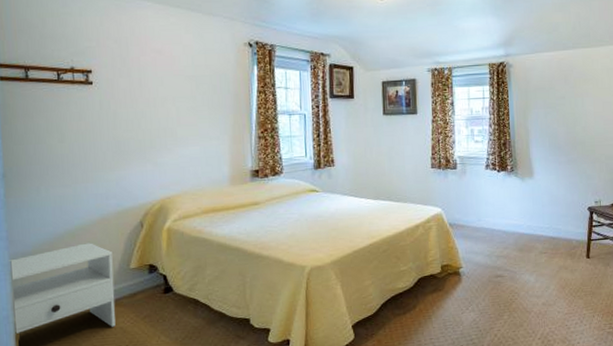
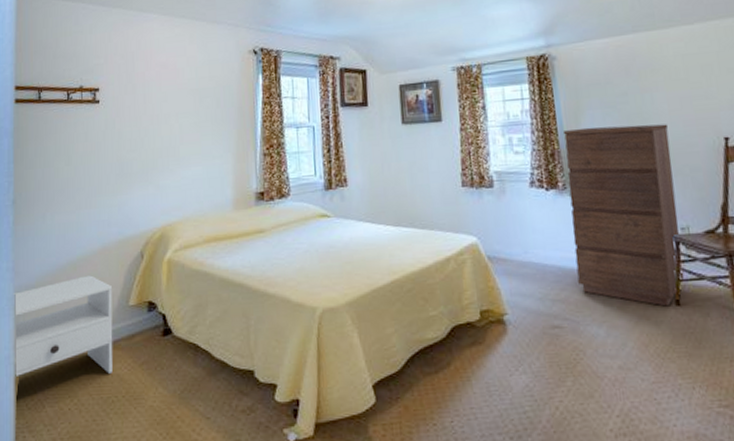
dresser: none [513,122,594,259] -> present [562,124,685,307]

